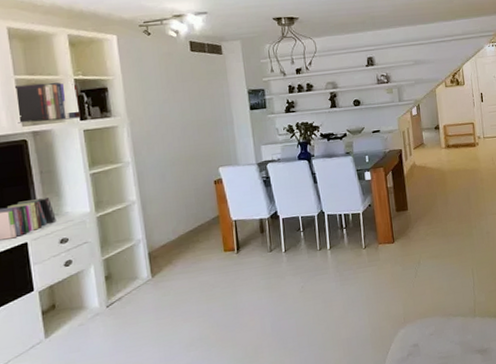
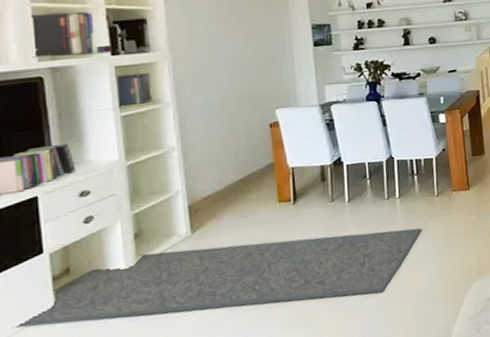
rug: none [13,277,352,354] -> present [12,228,422,329]
books: none [83,134,116,166] -> present [114,72,153,108]

